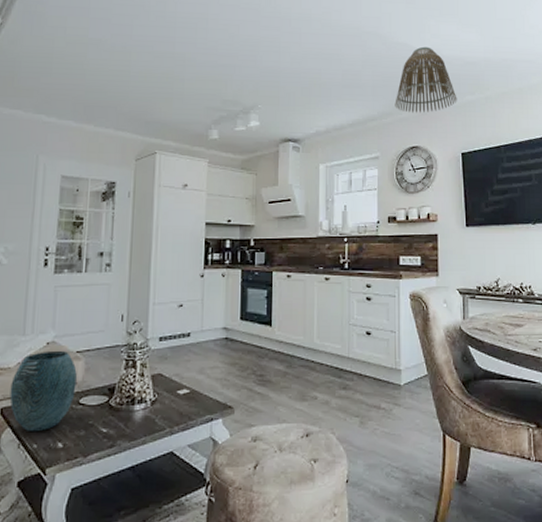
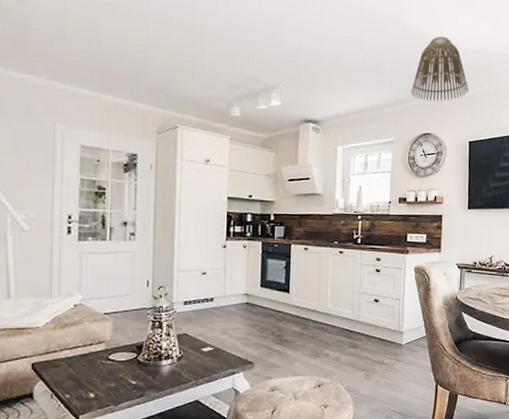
vase: present [9,350,77,432] -> none [40,312,105,385]

